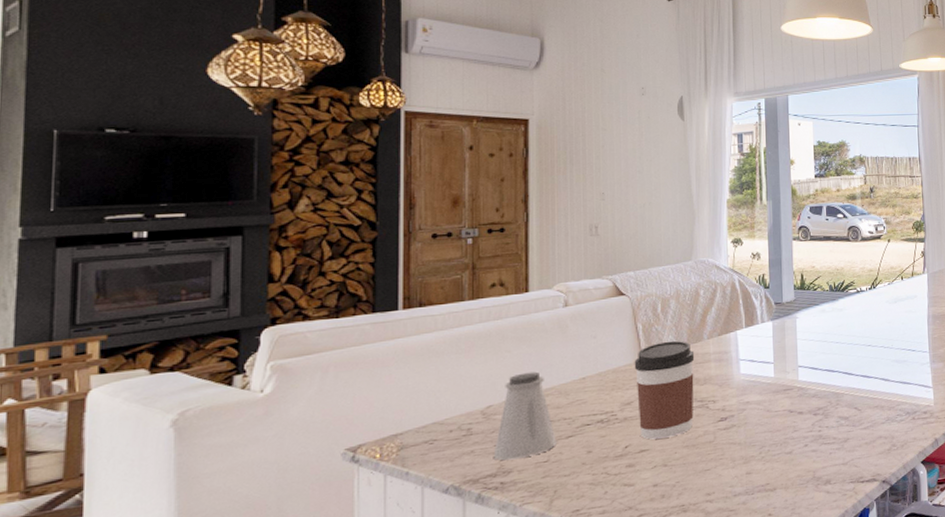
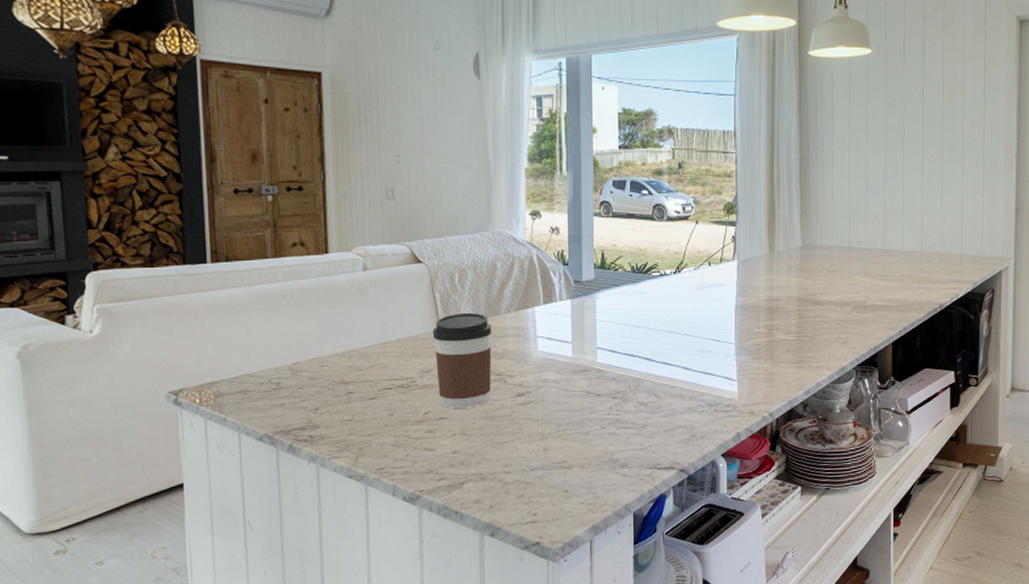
saltshaker: present [493,371,557,461] -> none [301,333,360,416]

